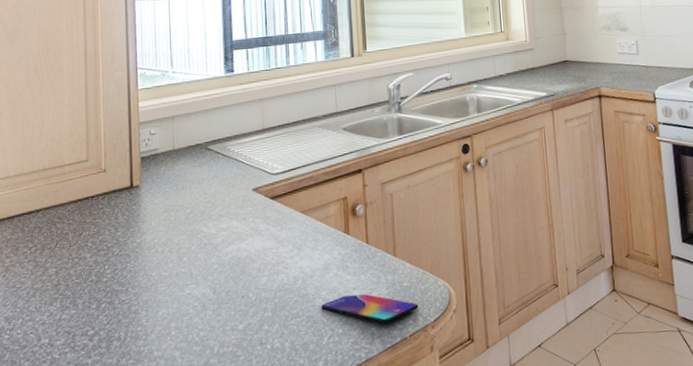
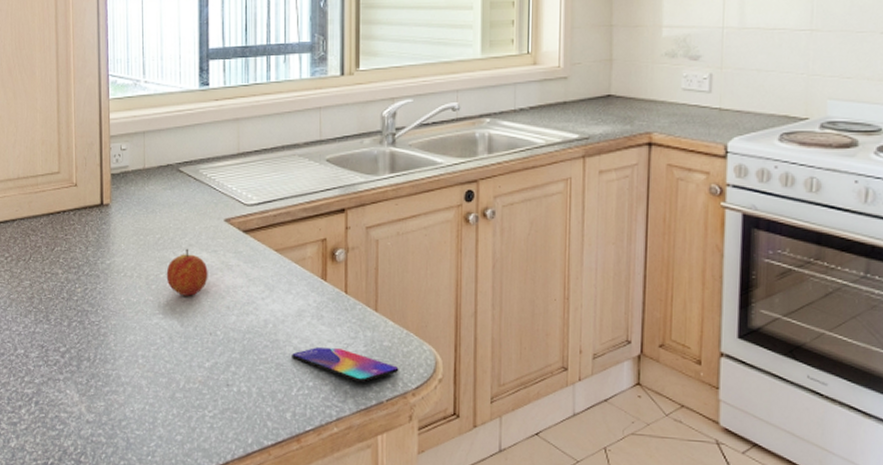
fruit: none [197,219,239,264] -> present [166,248,208,296]

